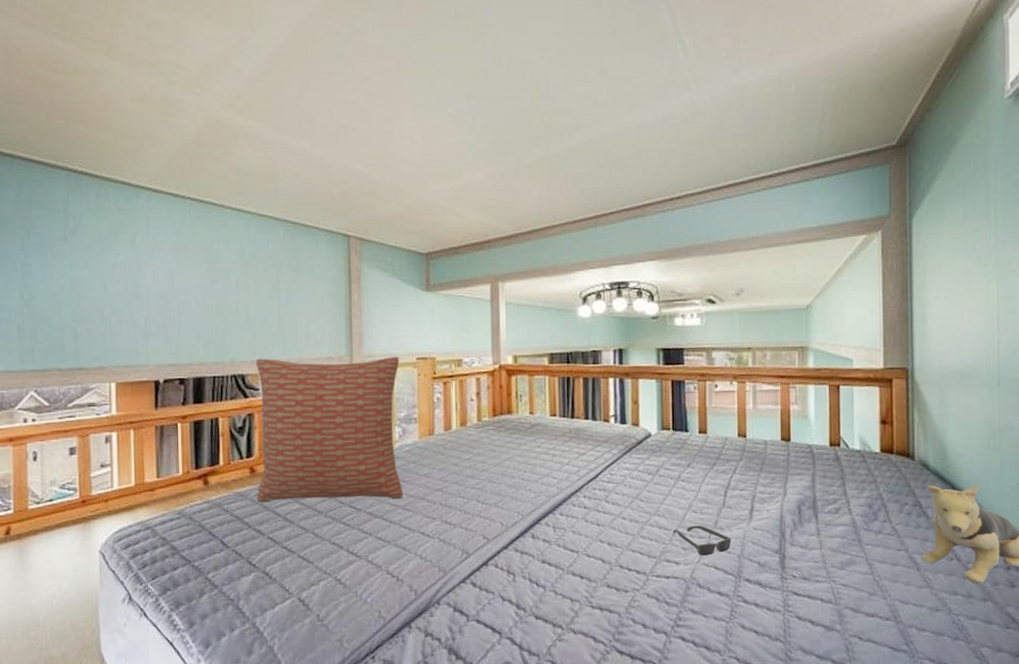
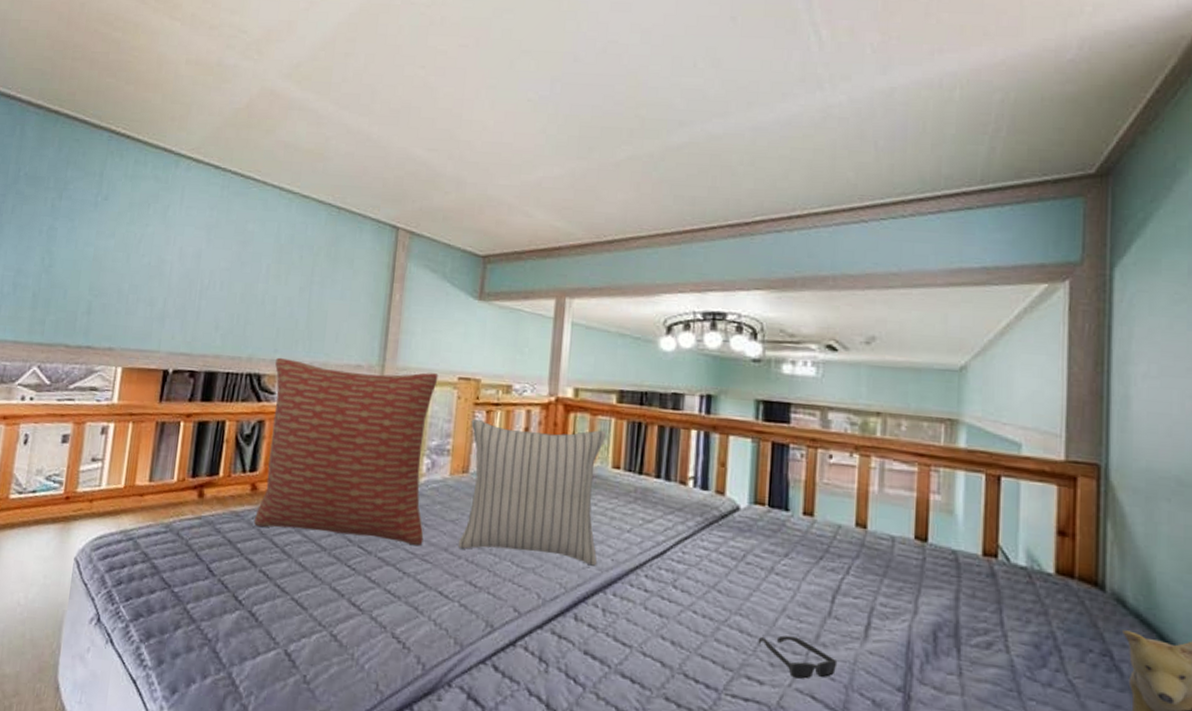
pillow: none [431,387,546,496] -> present [457,419,606,566]

